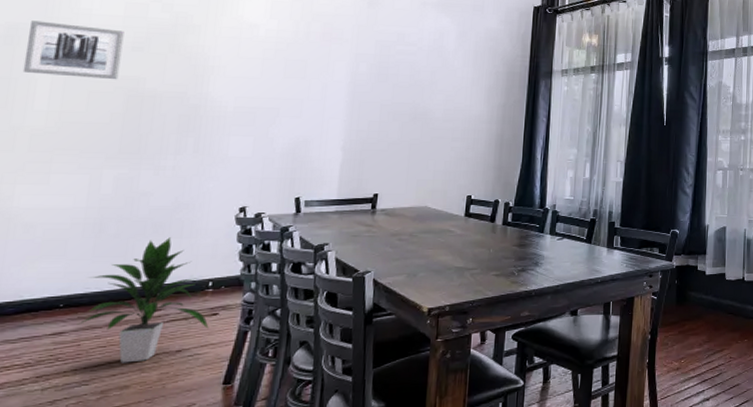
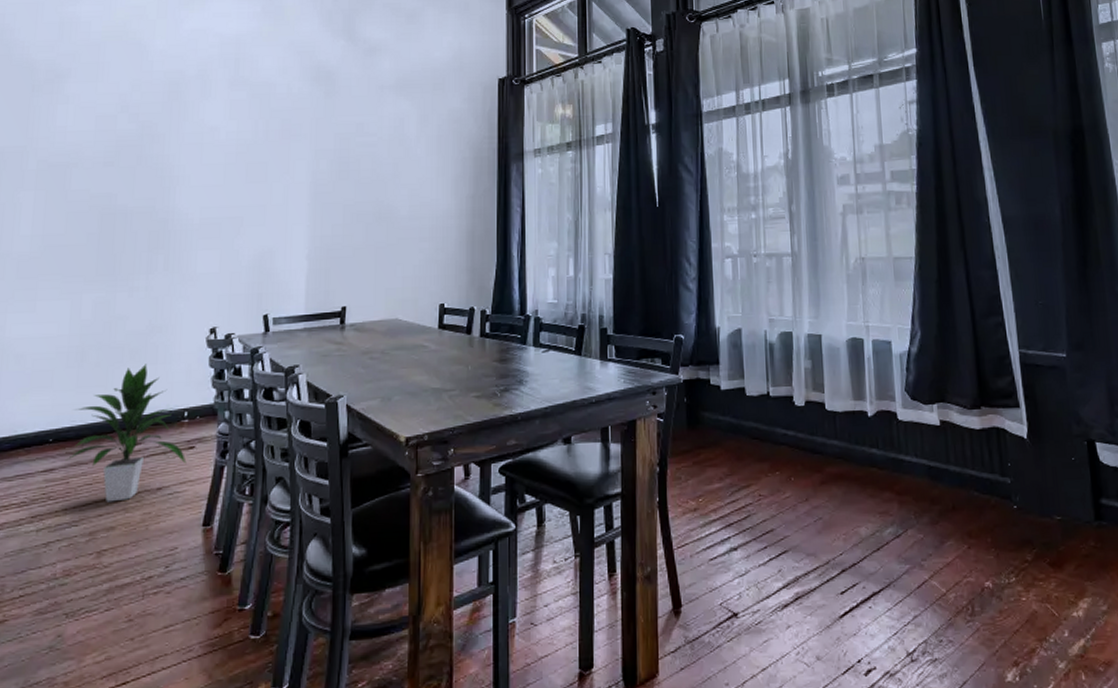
wall art: present [22,20,125,80] -> none [9,143,96,199]

